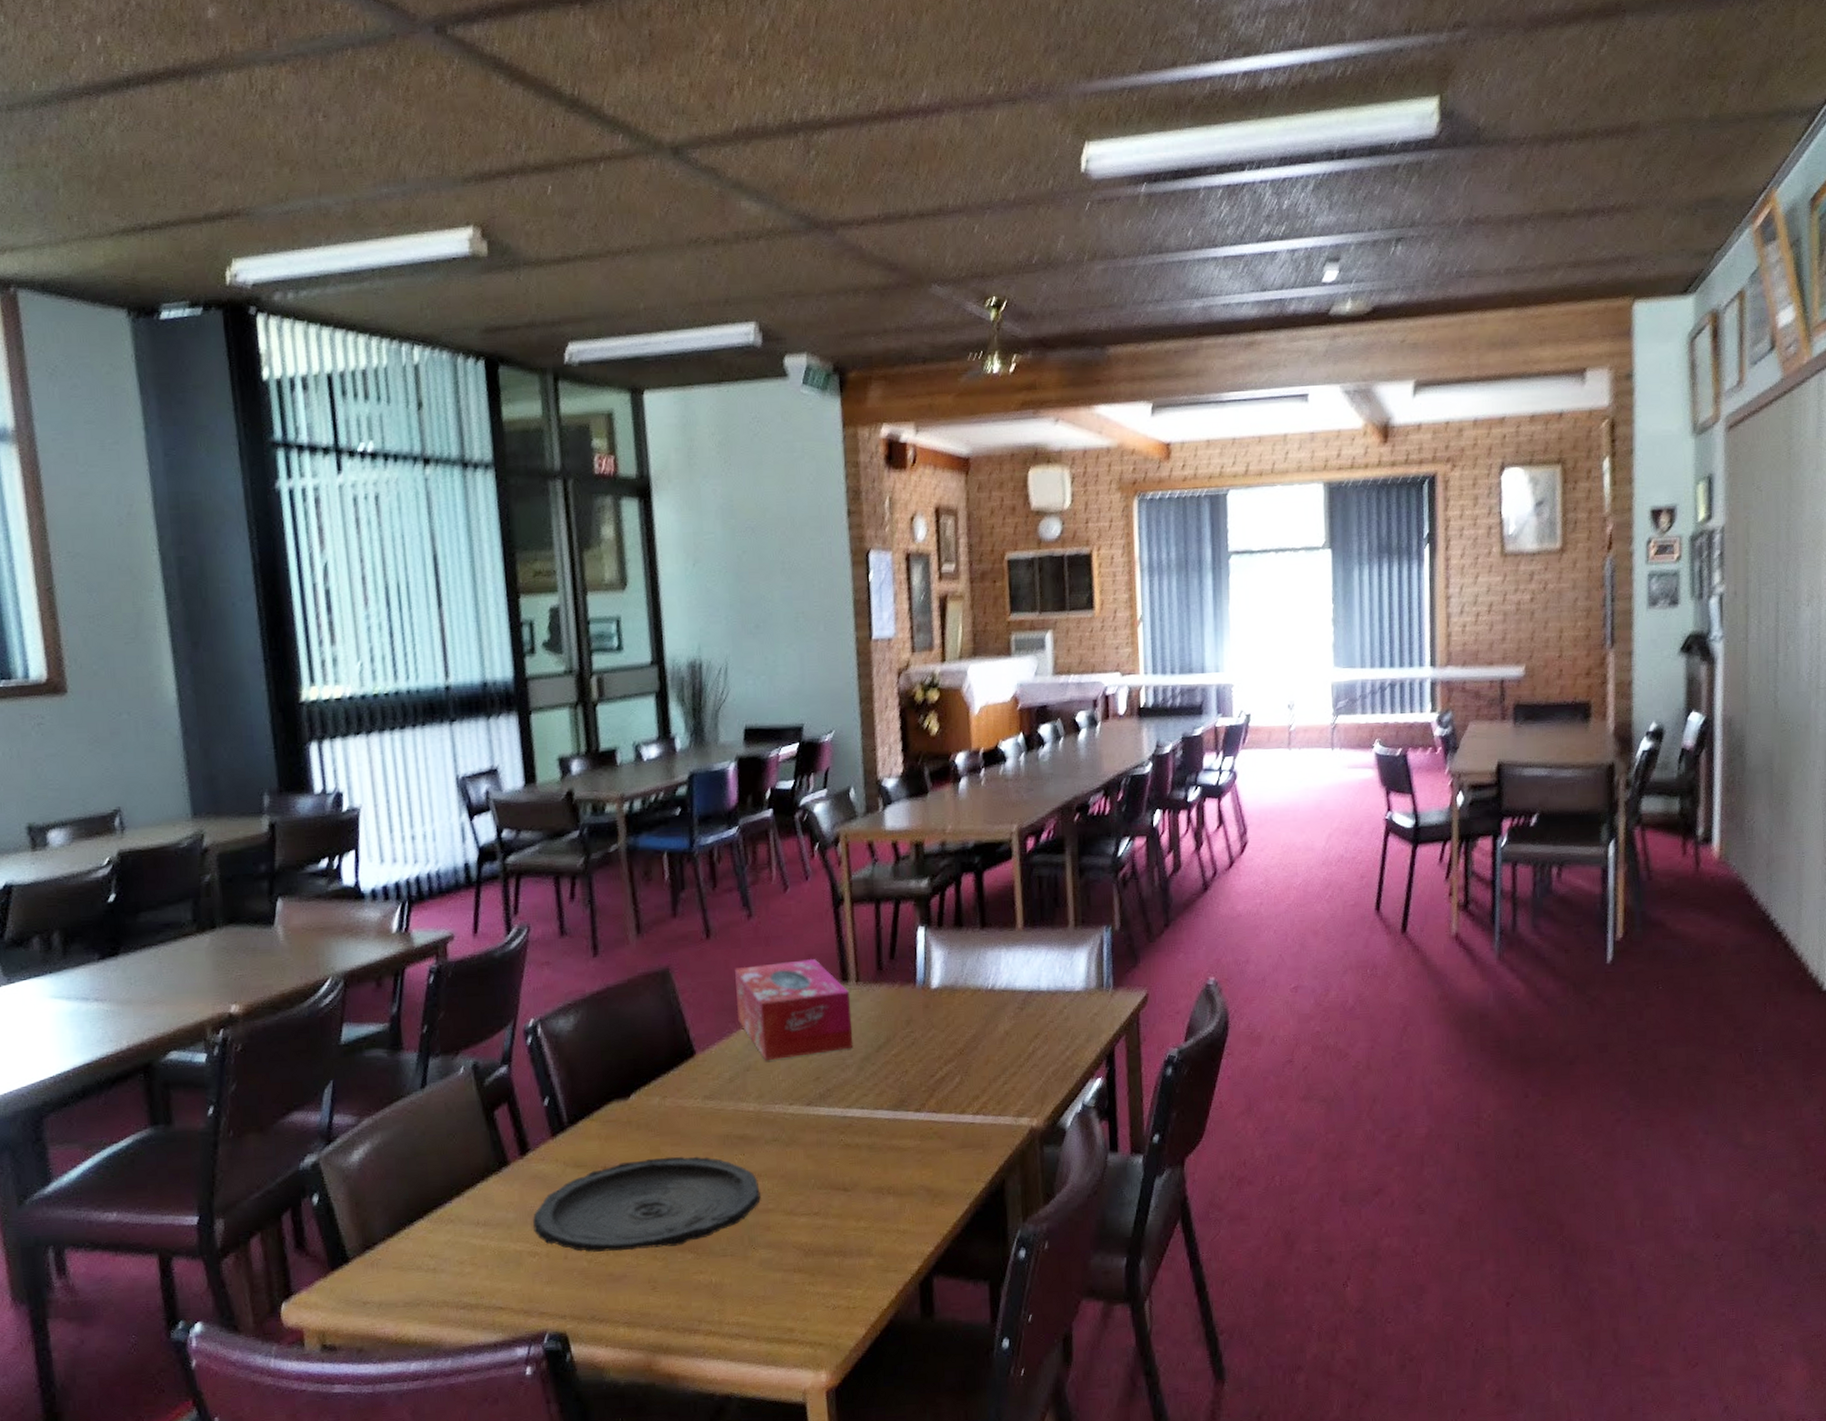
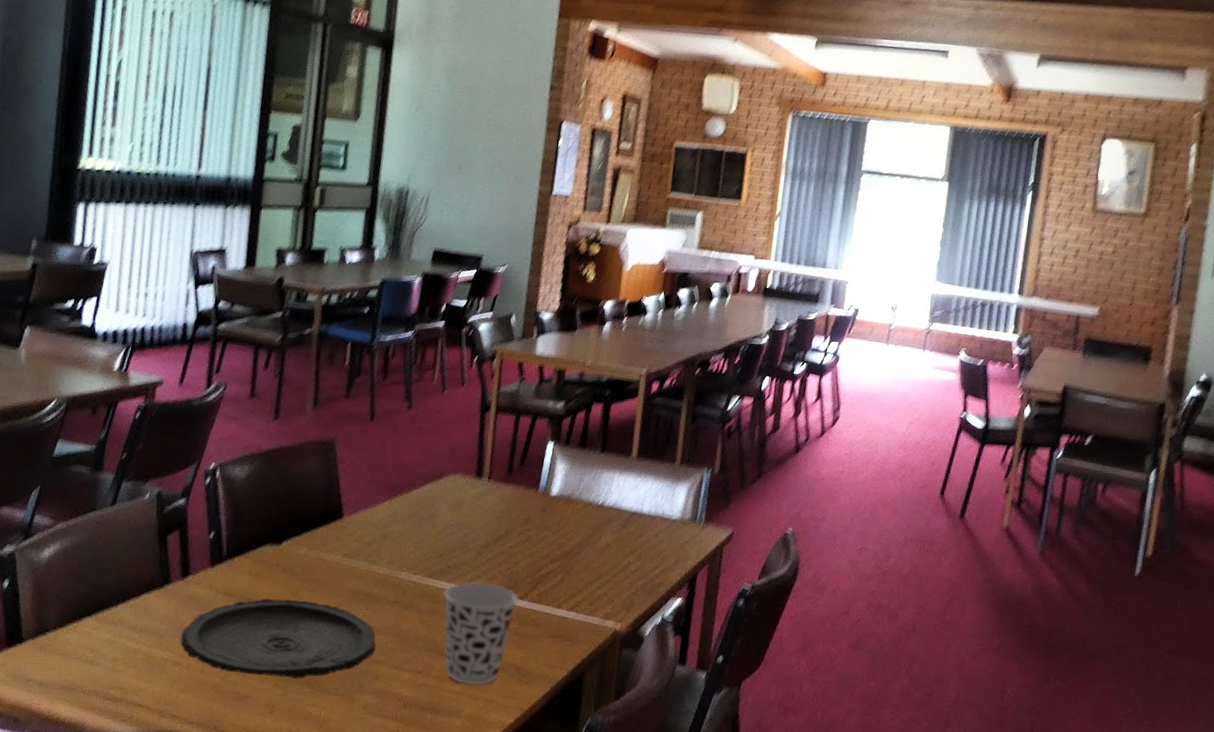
tissue box: present [735,958,854,1061] -> none [384,449,482,535]
cup: none [828,1099,915,1218] -> present [444,581,518,686]

